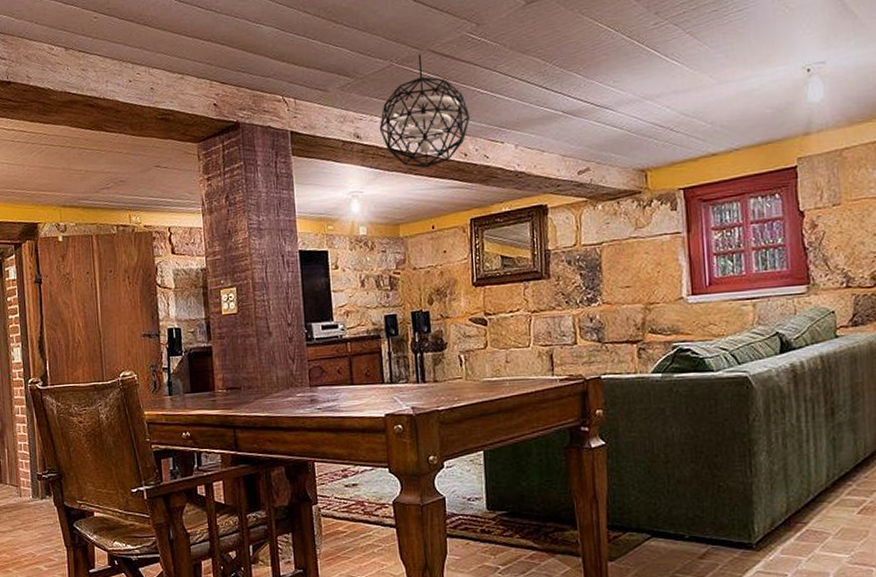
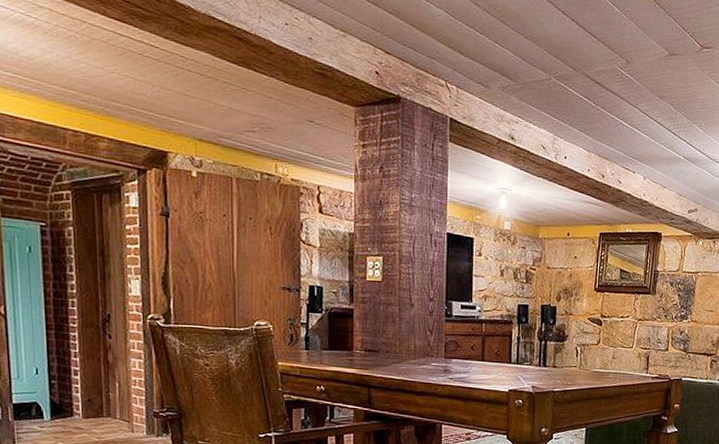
pendant light: present [379,54,471,168] -> none [532,75,611,181]

